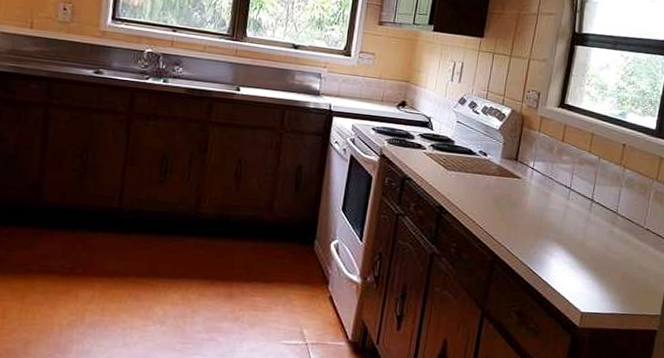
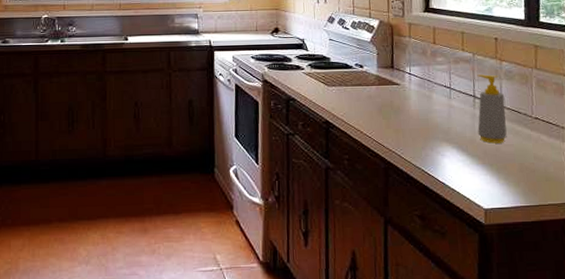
soap bottle: none [589,179,621,250] -> present [477,74,507,144]

